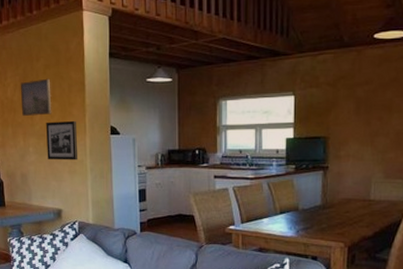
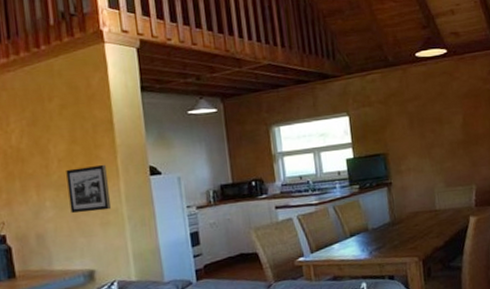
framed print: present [20,78,52,116] -> none [28,119,74,166]

